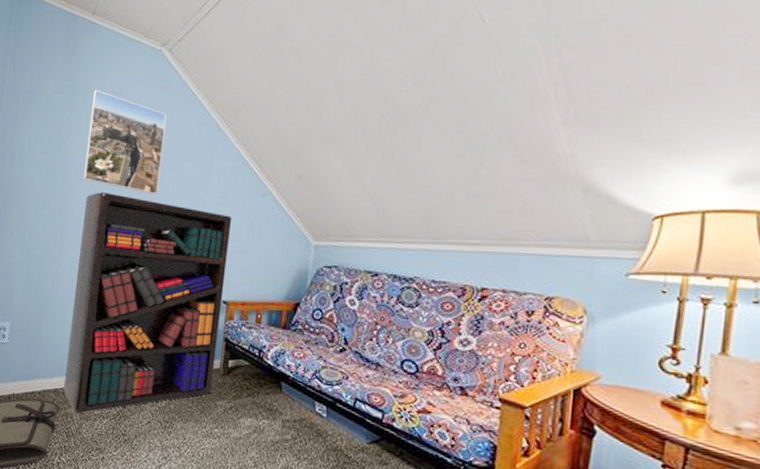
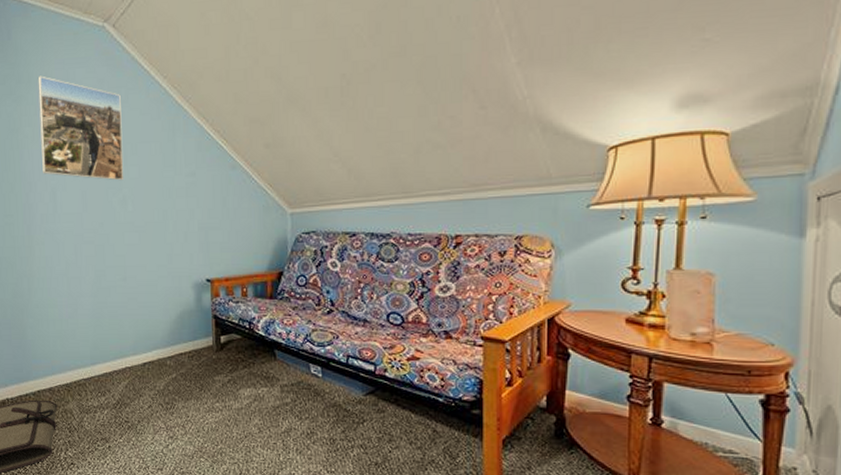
bookshelf: present [64,192,232,414] -> none [49,184,208,408]

